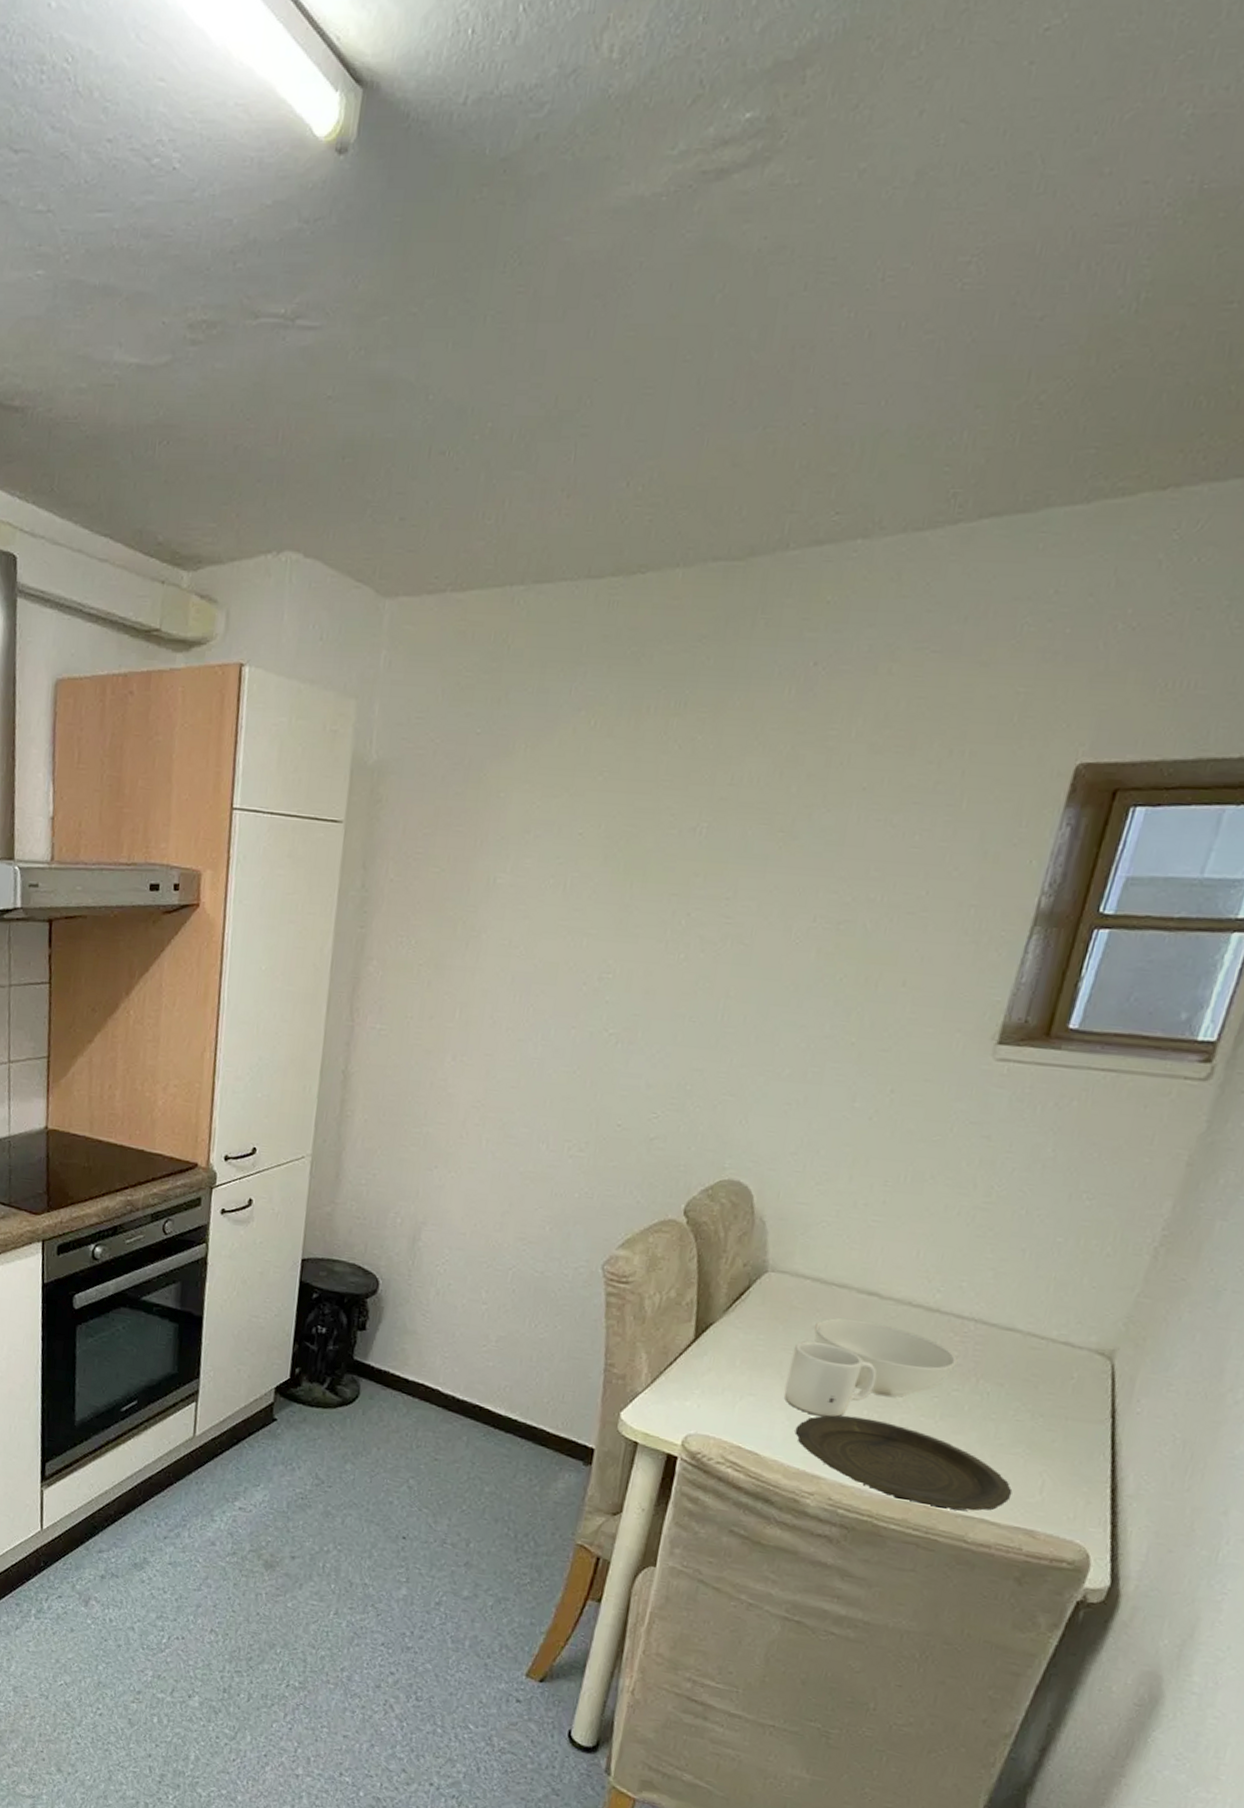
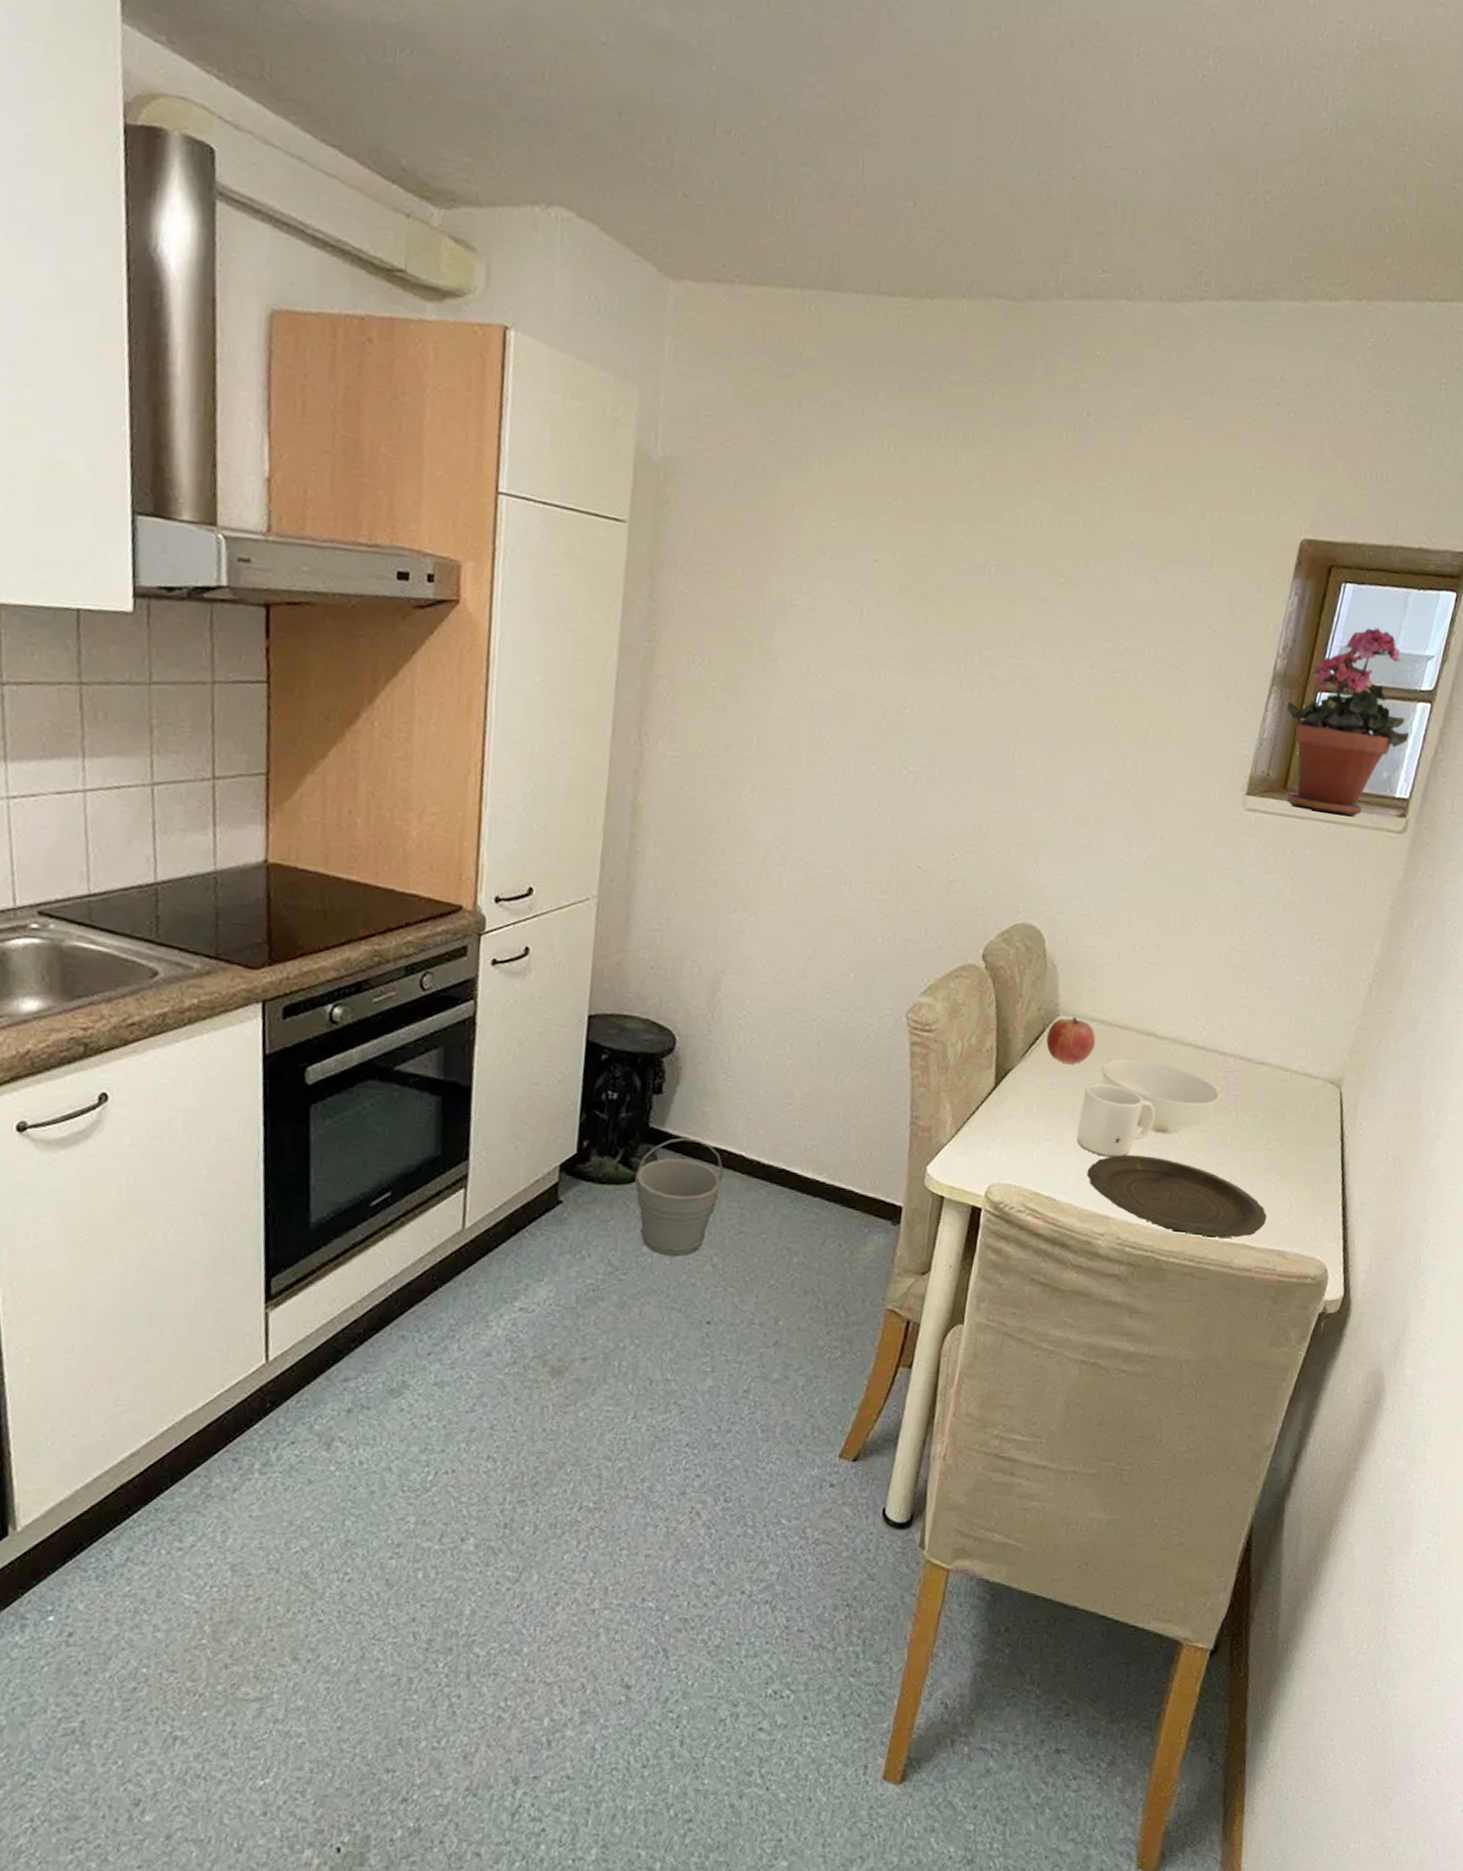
bucket: none [340,1370,421,1476] -> present [635,1137,724,1256]
fruit: none [752,1274,809,1321] -> present [1046,1017,1096,1064]
potted plant: none [1051,852,1220,1064] -> present [1286,627,1410,817]

